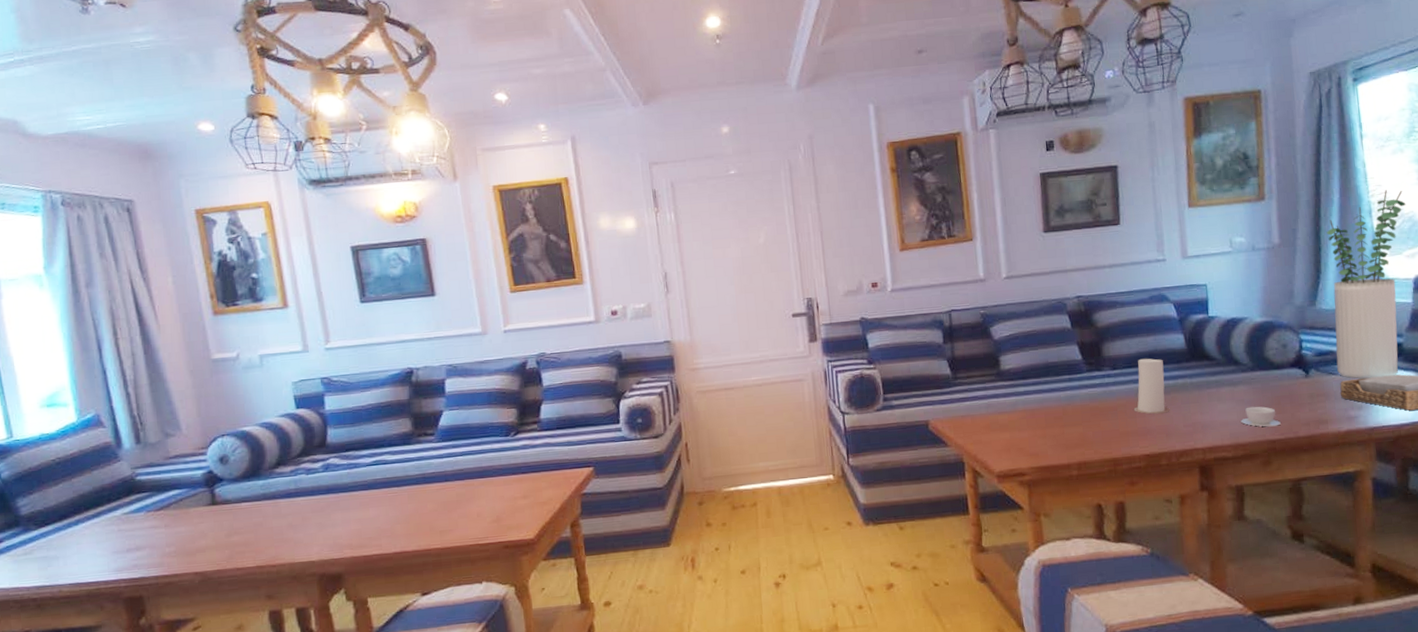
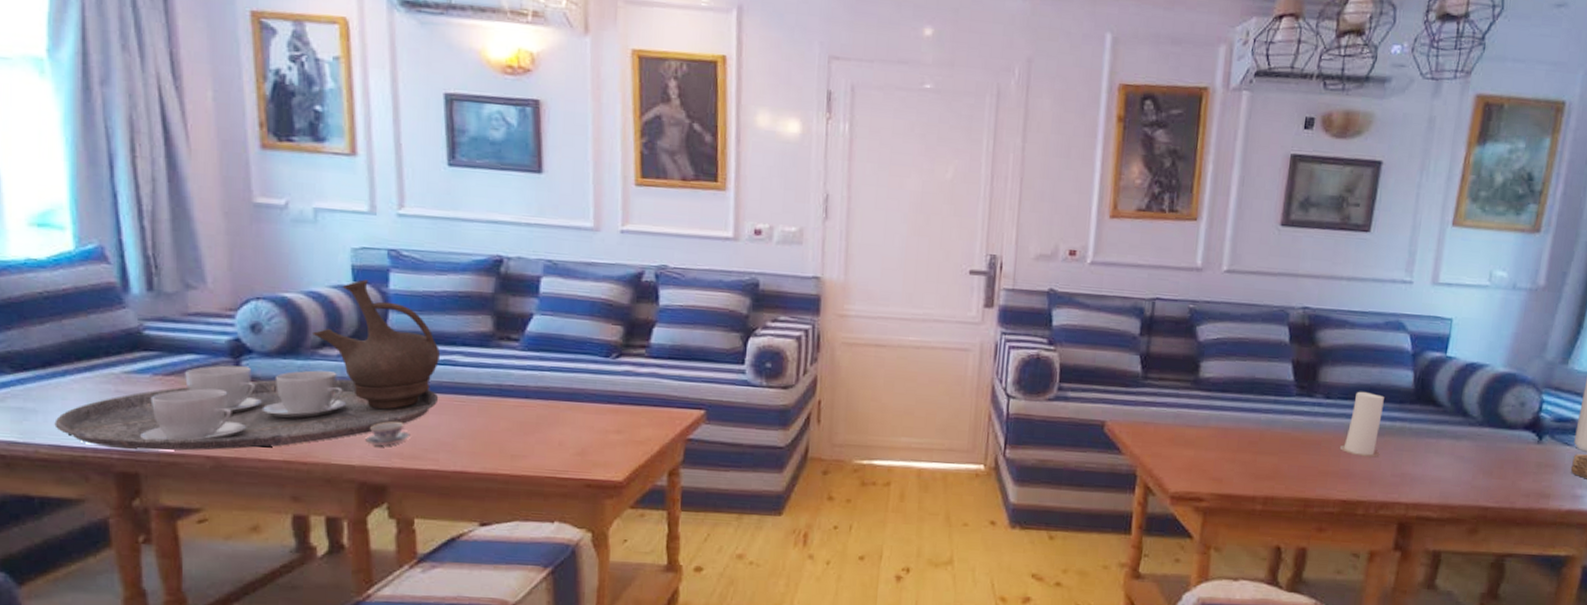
tea set: none [72,405,376,579] -> present [54,279,441,451]
teacup: none [320,518,356,541] -> present [365,421,411,446]
teacup: present [1241,406,1282,427] -> none [1455,465,1500,492]

